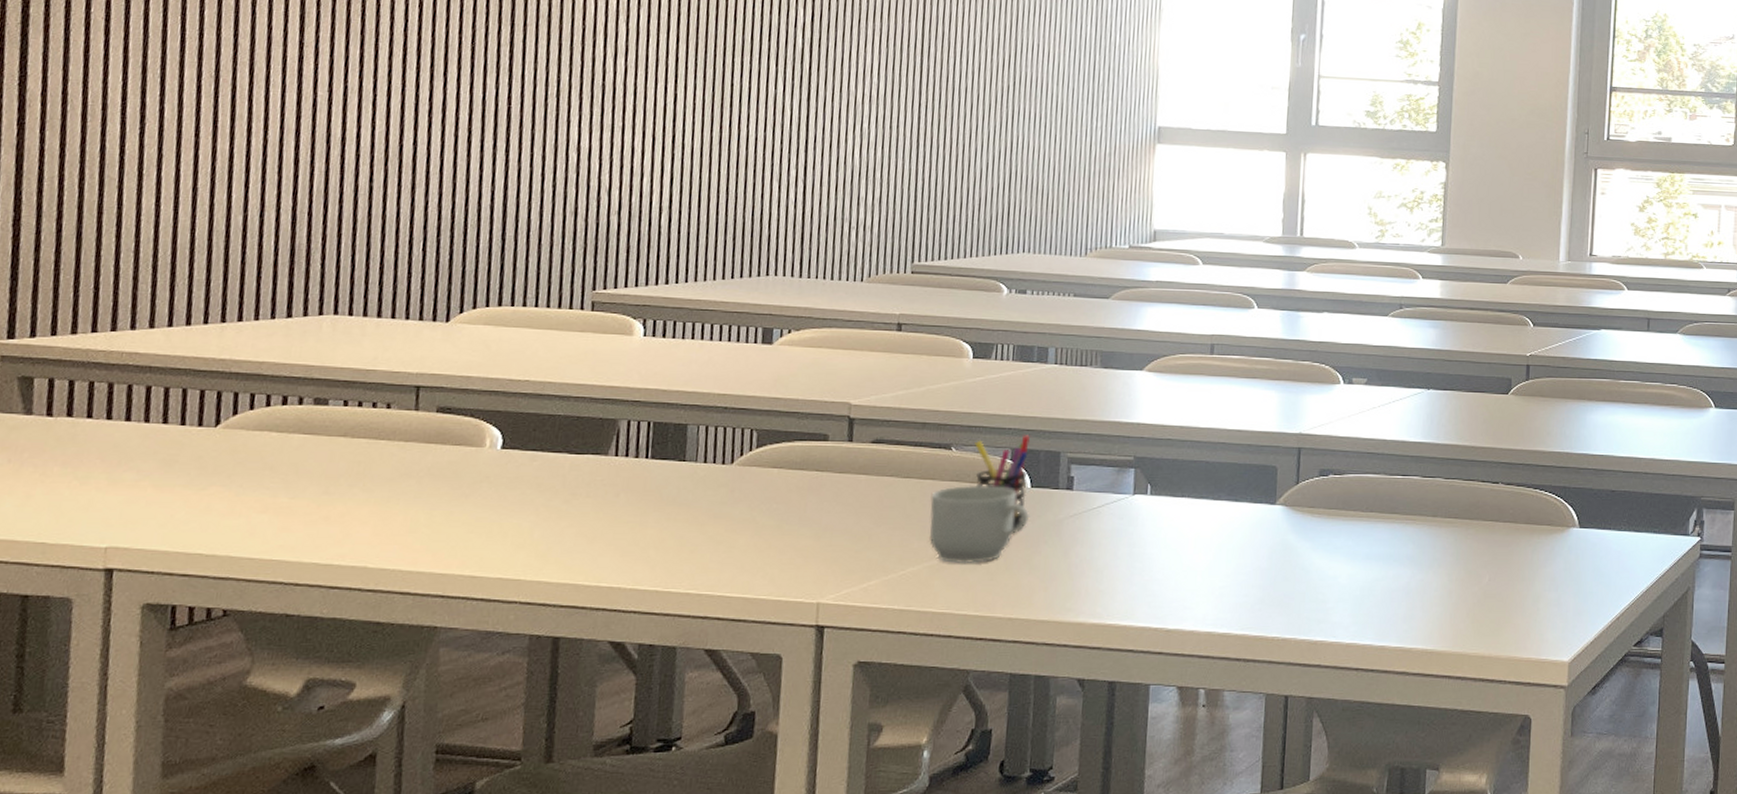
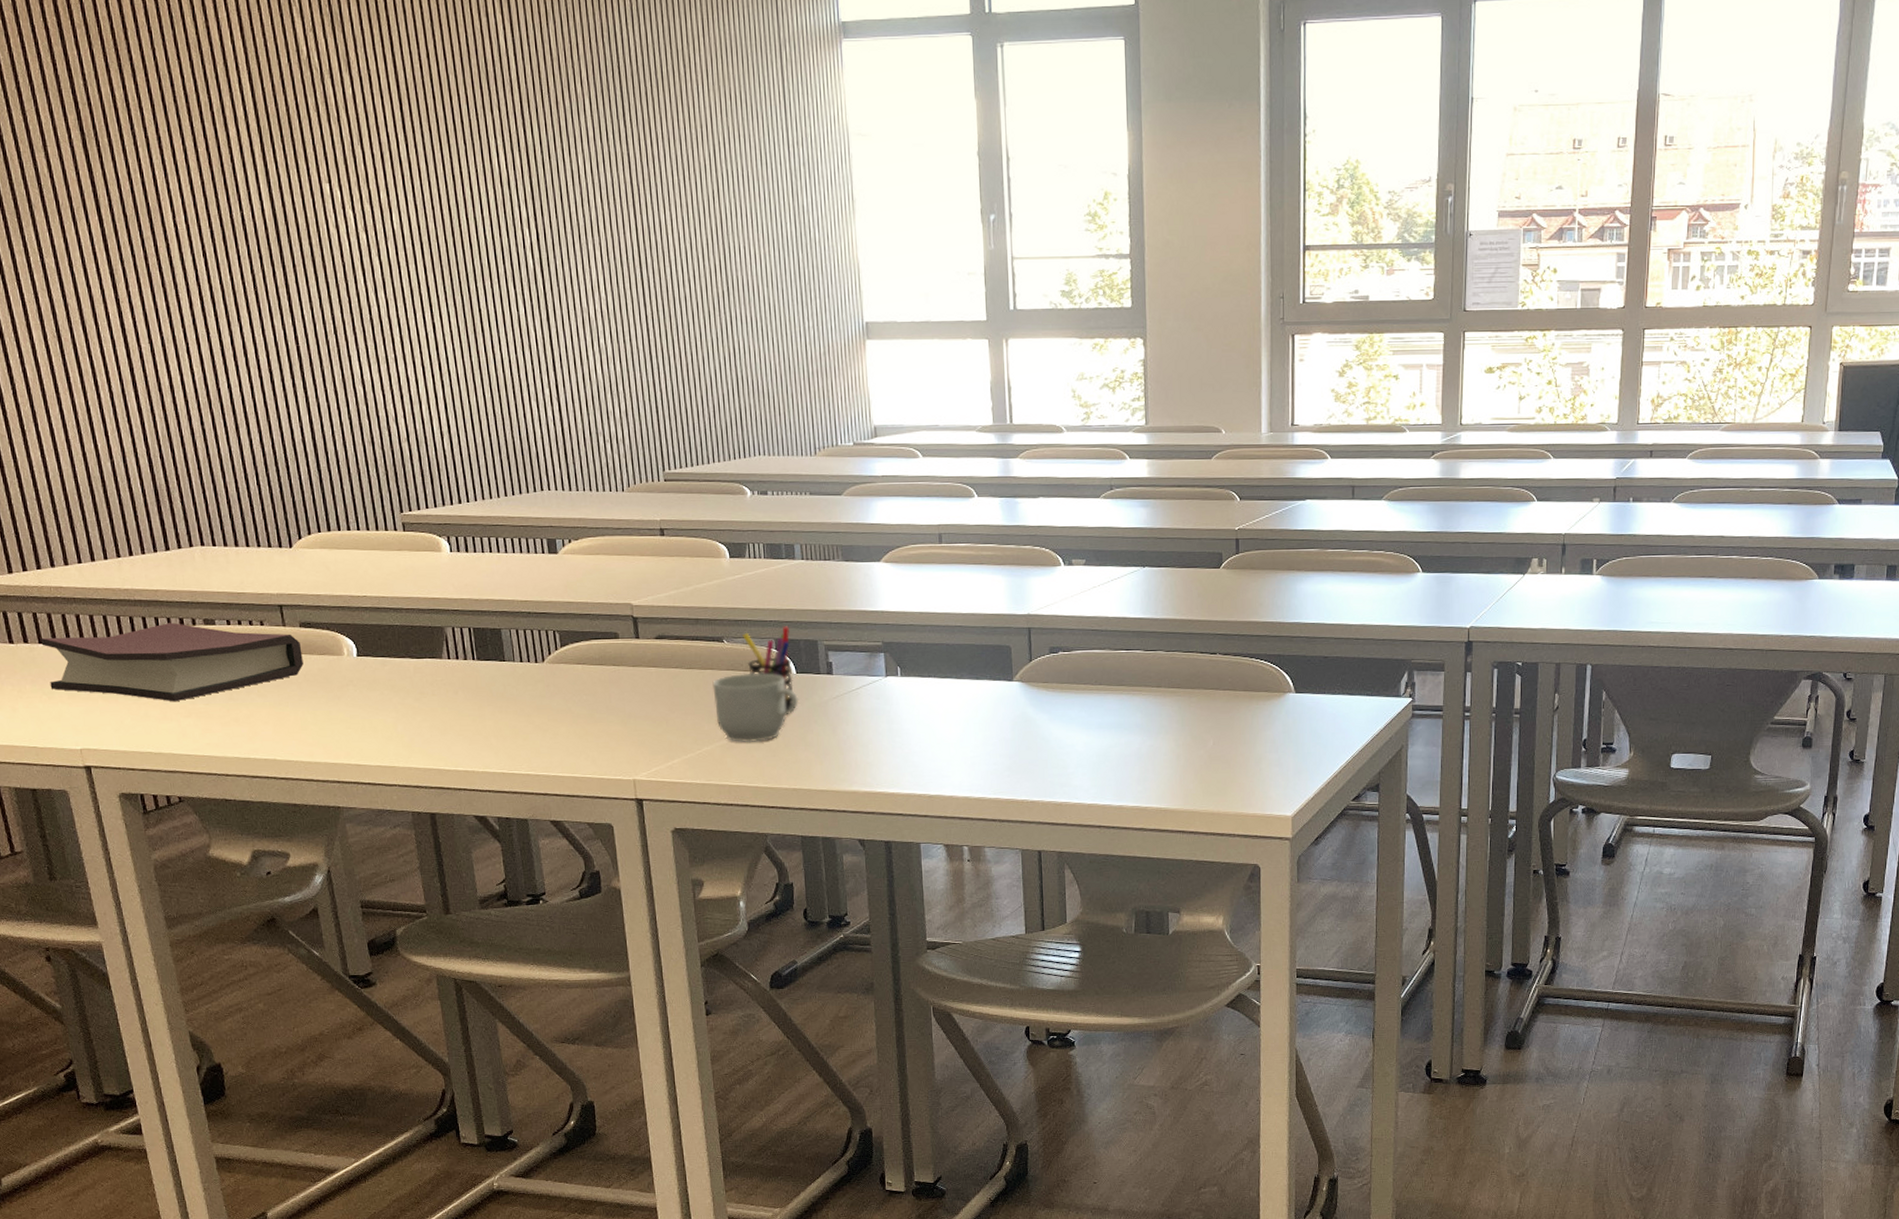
hardback book: none [86,400,433,494] -> present [41,623,303,702]

